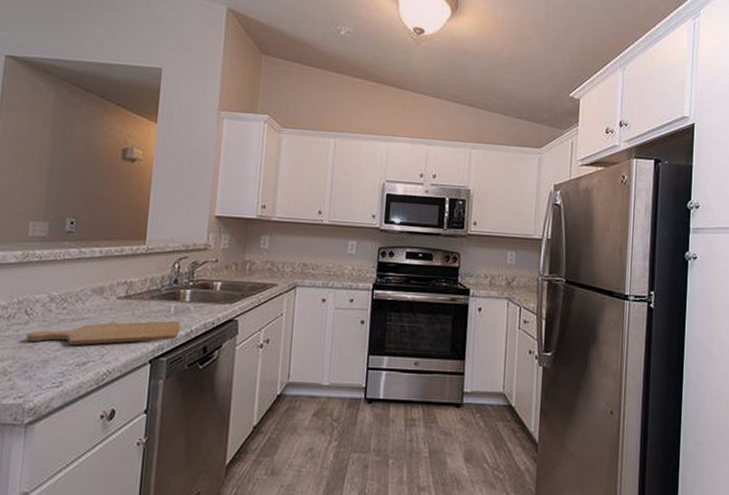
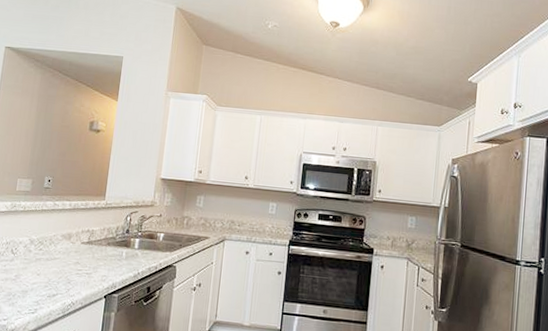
chopping board: present [26,321,180,346] -> none [11,263,130,280]

